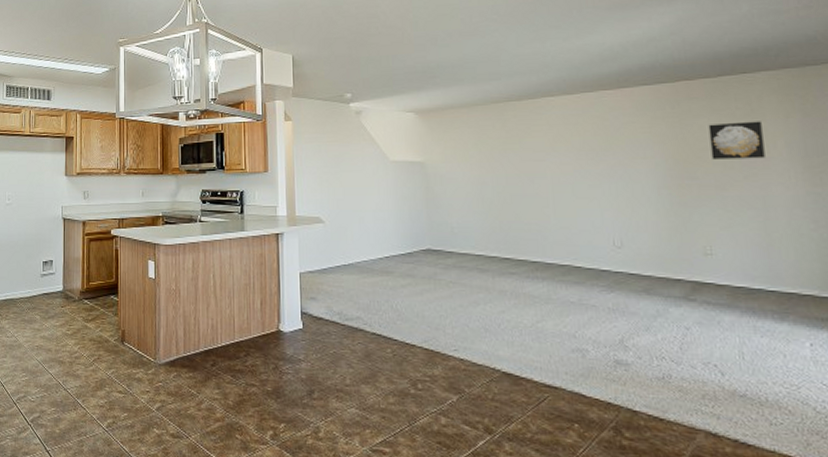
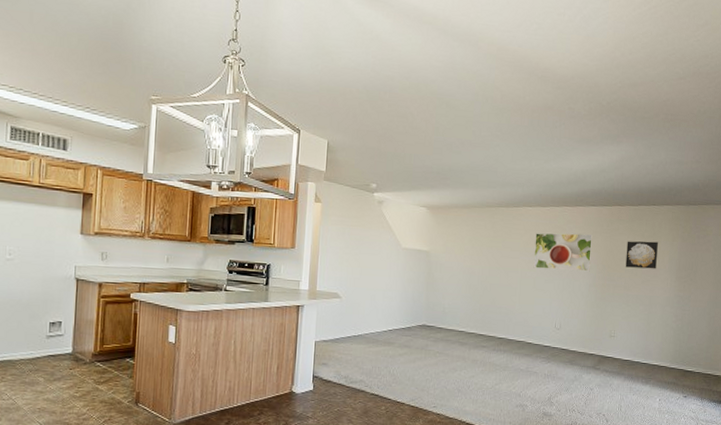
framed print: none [565,121,655,171] -> present [533,233,592,272]

